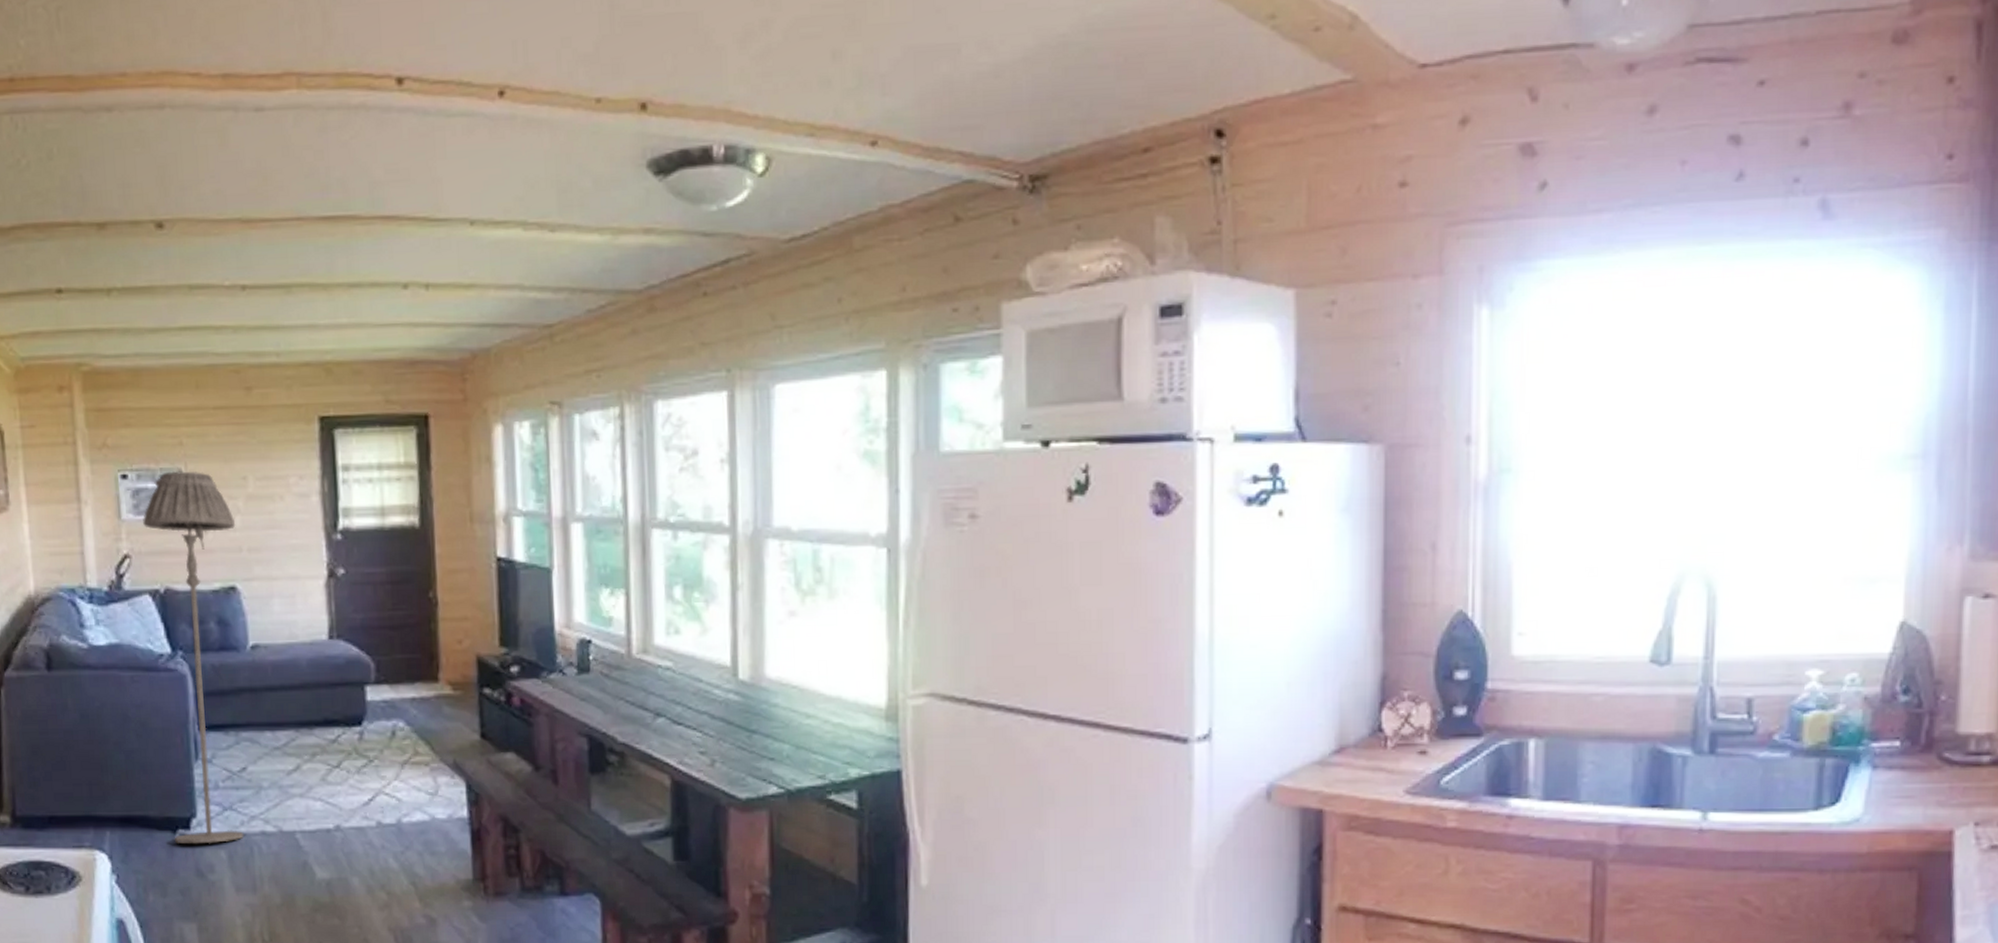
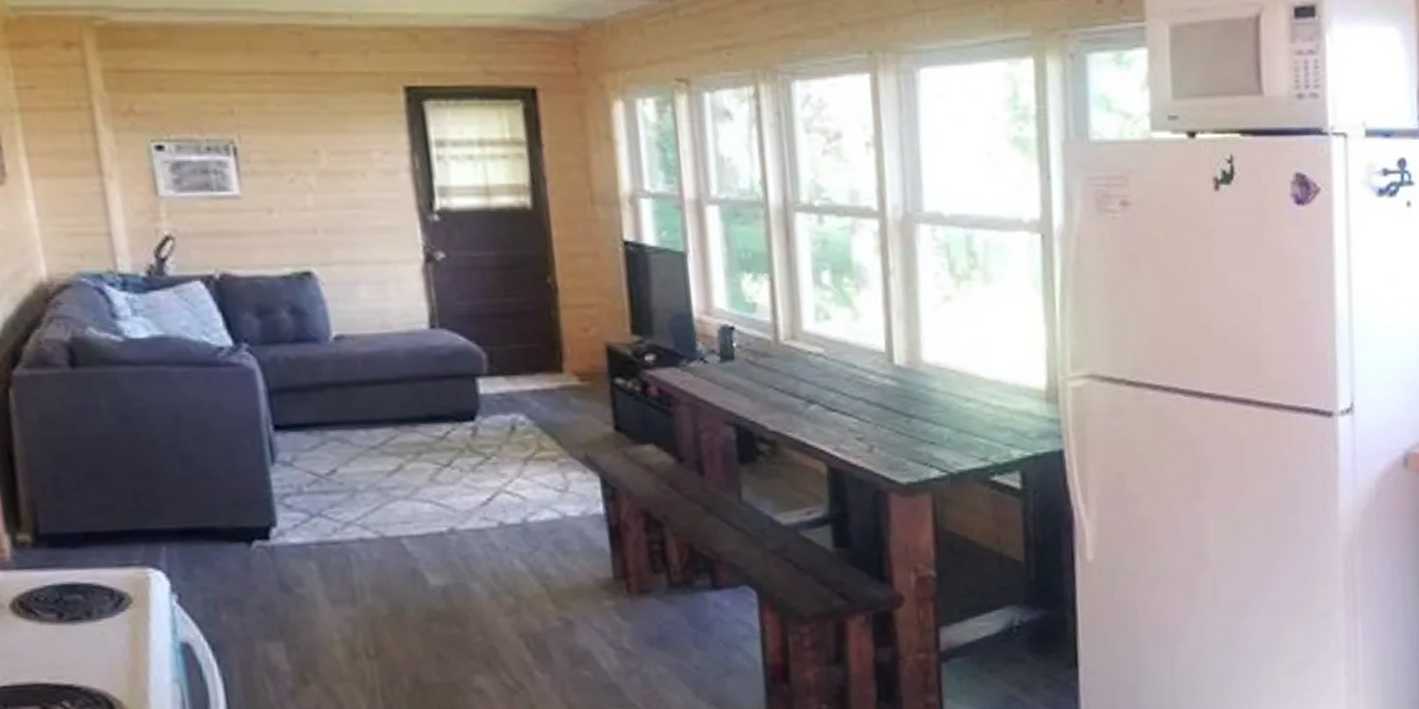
floor lamp: present [143,471,244,844] -> none [187,143,338,556]

